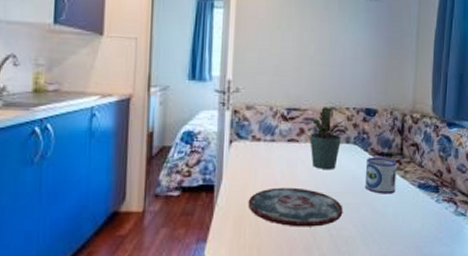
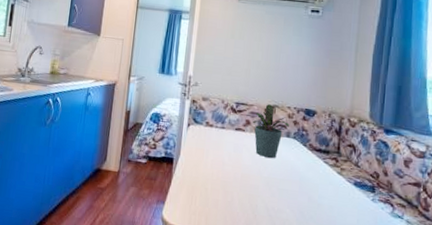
plate: present [248,187,343,227] -> none [199,167,282,206]
mug: present [364,157,397,194] -> none [302,151,334,188]

